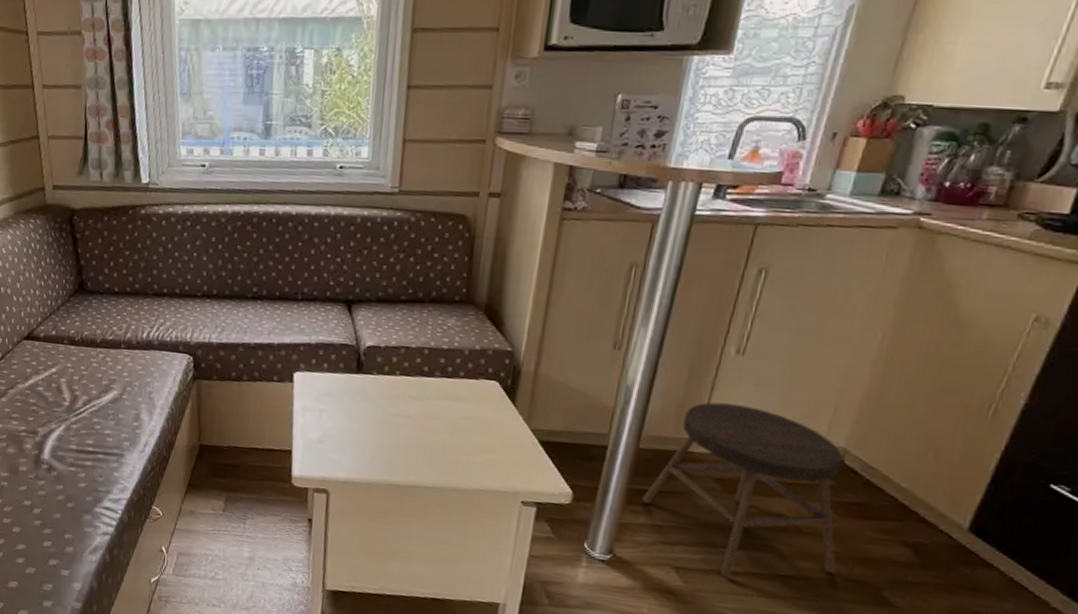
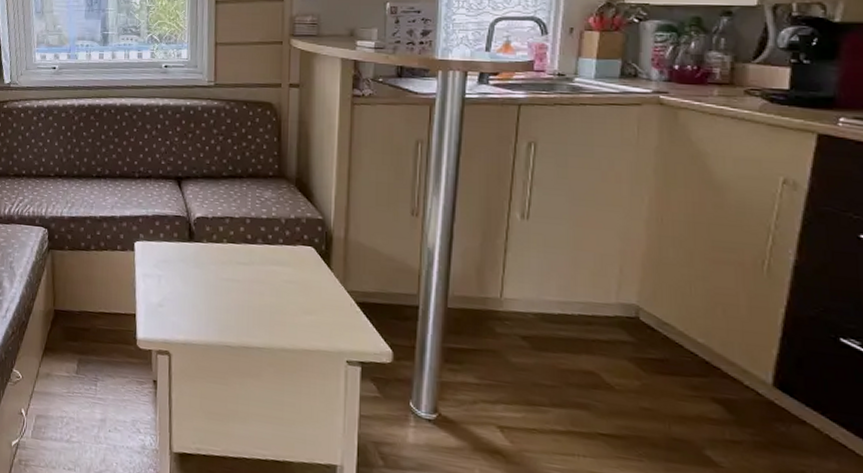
stool: present [641,402,844,578] -> none [457,263,654,438]

